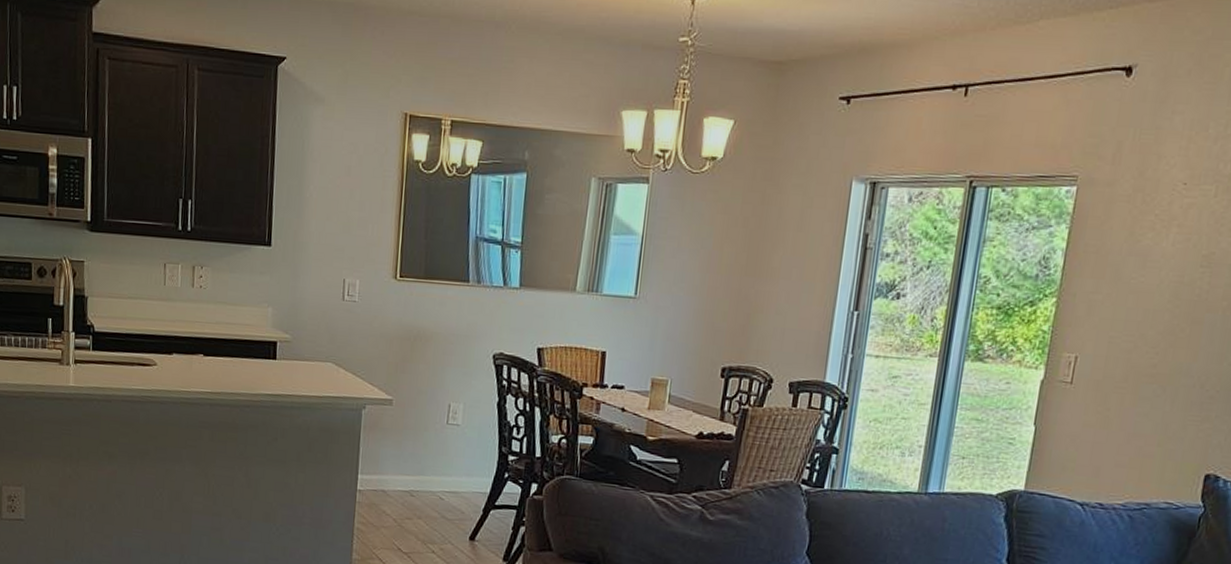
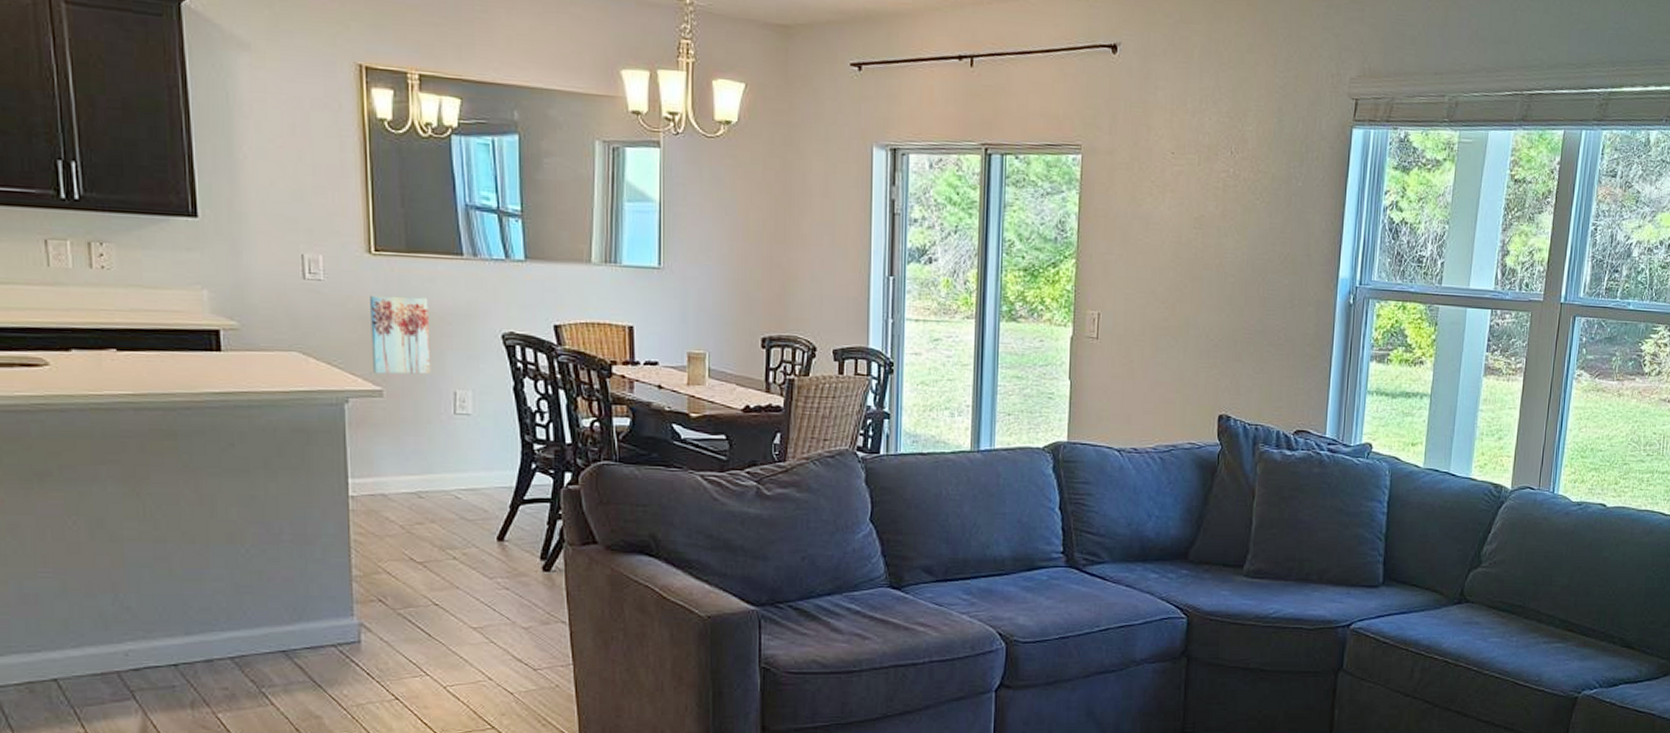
wall art: none [387,315,437,388] -> present [370,295,431,375]

